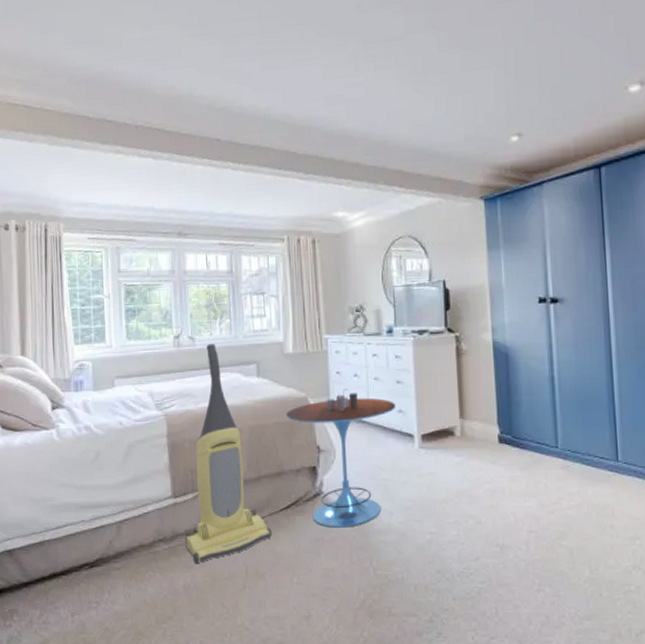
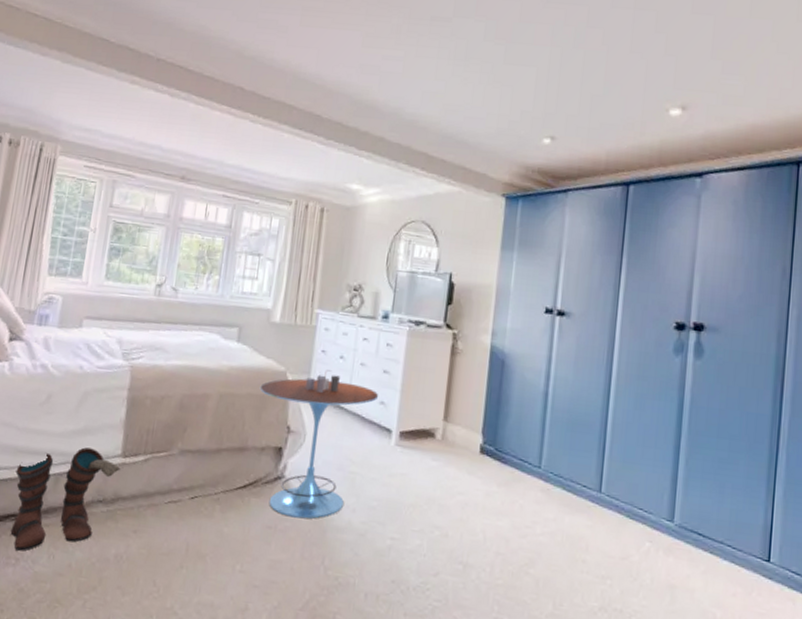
boots: none [81,494,174,595] -> present [10,447,121,551]
vacuum cleaner: present [185,343,272,564] -> none [125,298,223,534]

